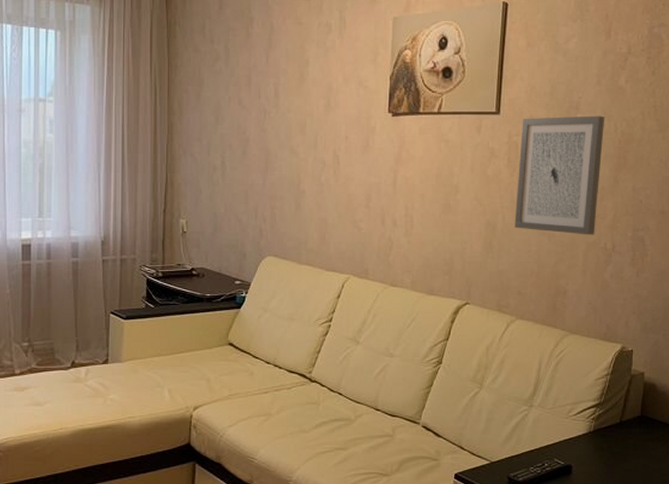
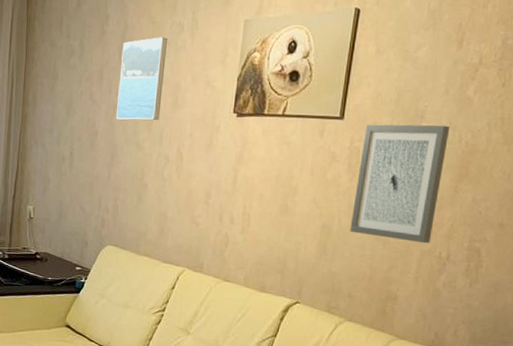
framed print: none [268,38,315,126] -> present [116,37,167,121]

